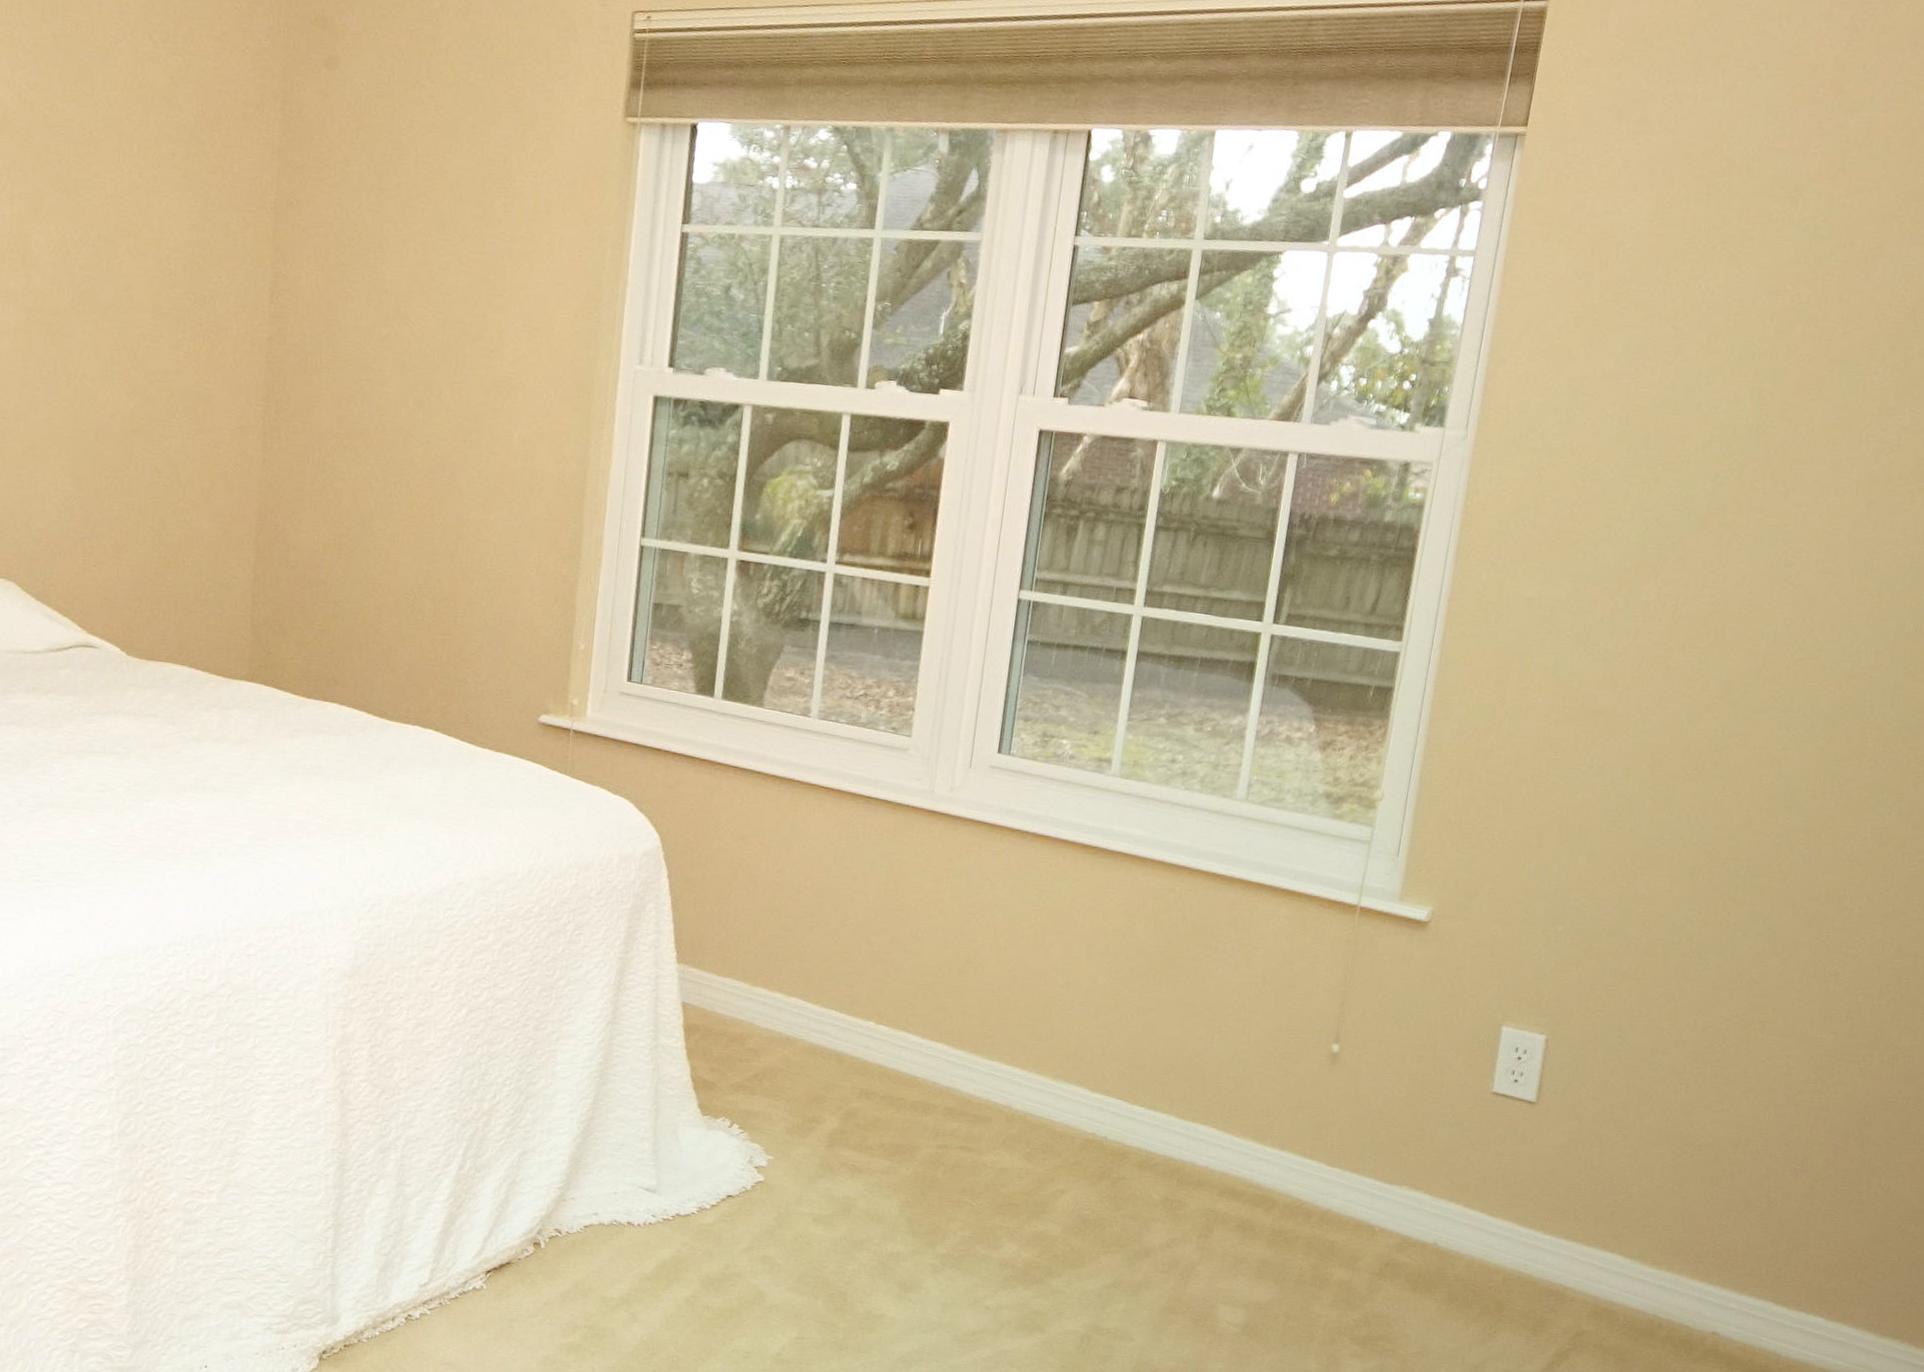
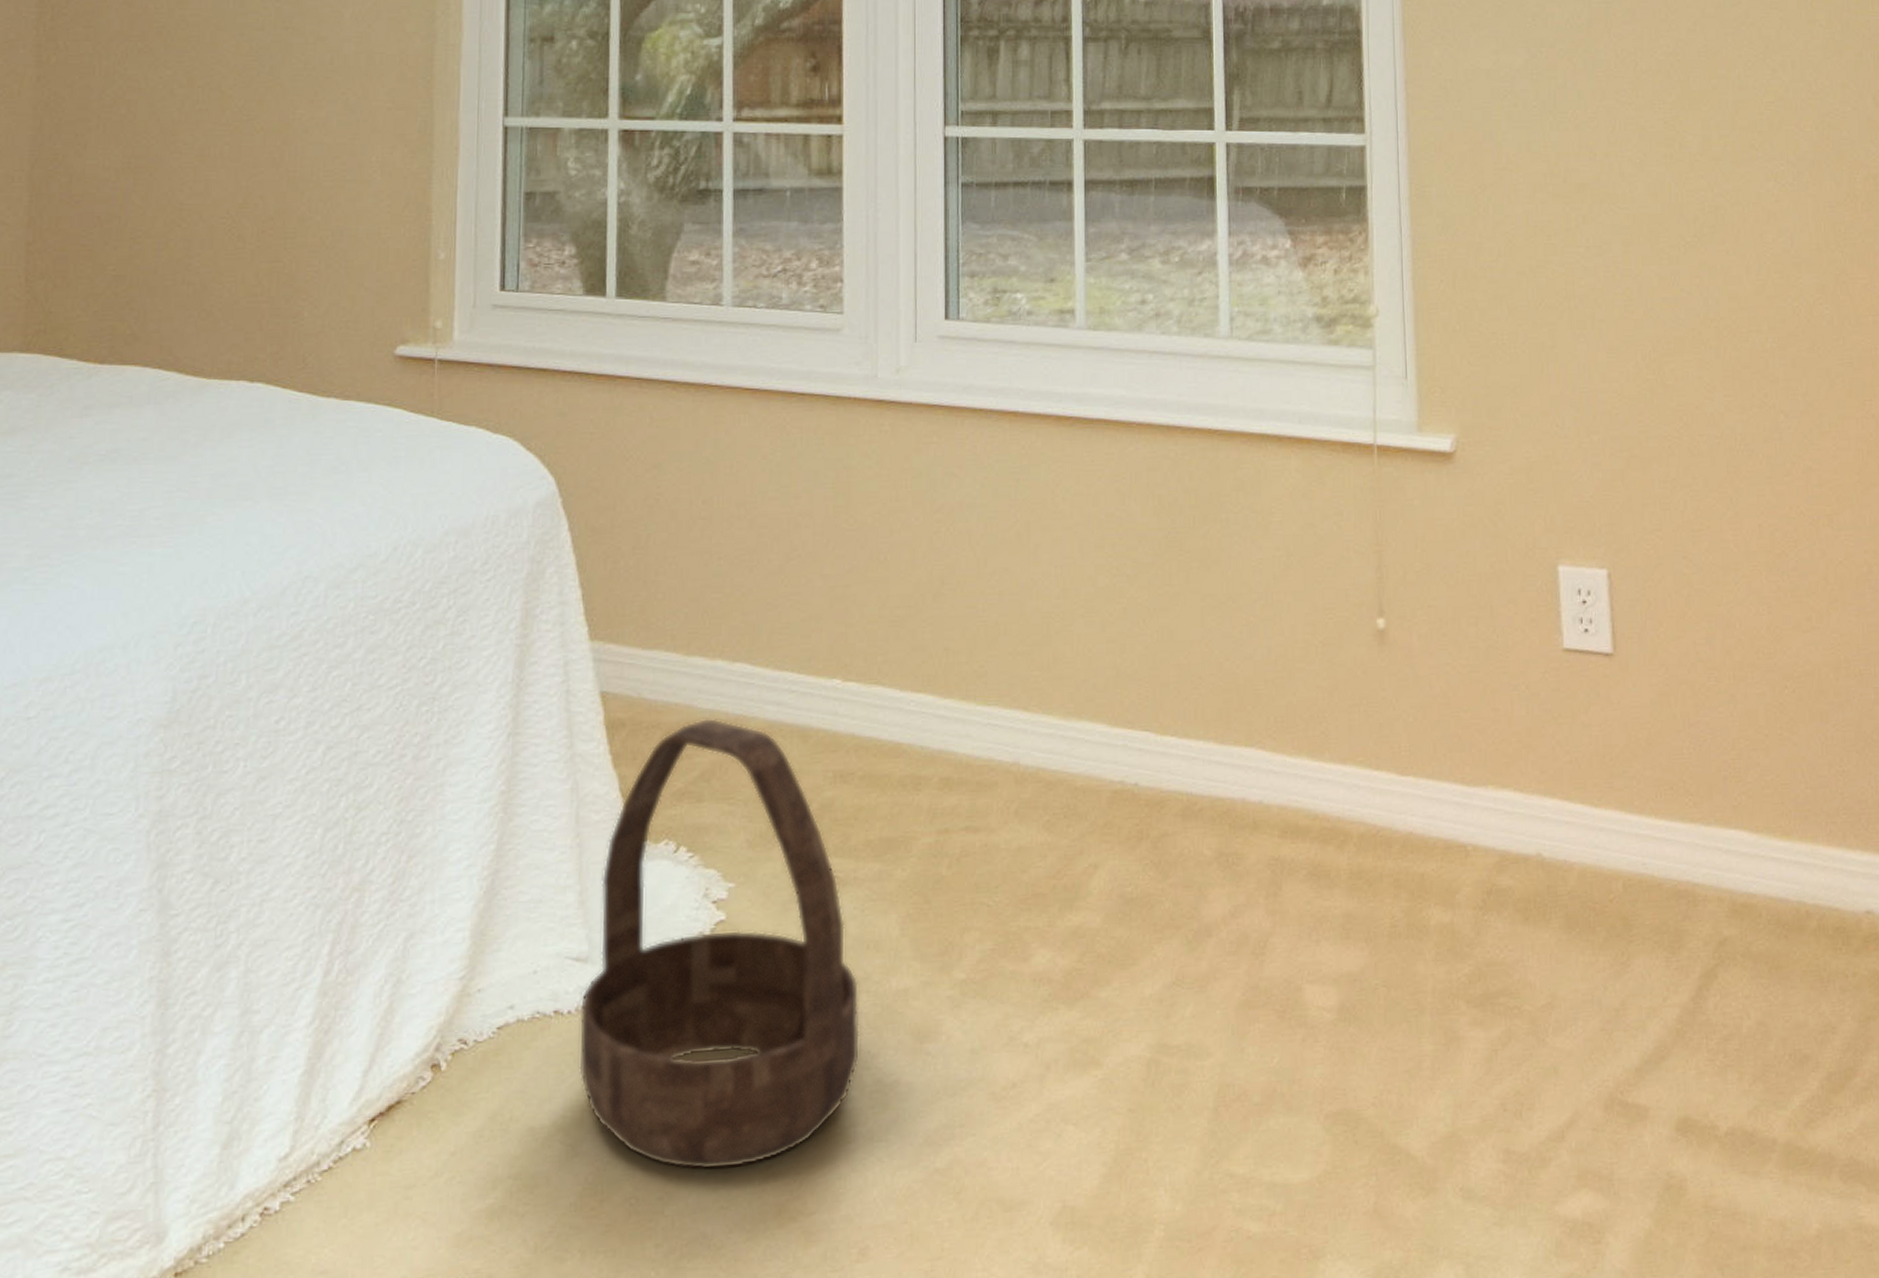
basket: none [642,1034,862,1351] -> present [578,717,861,1171]

